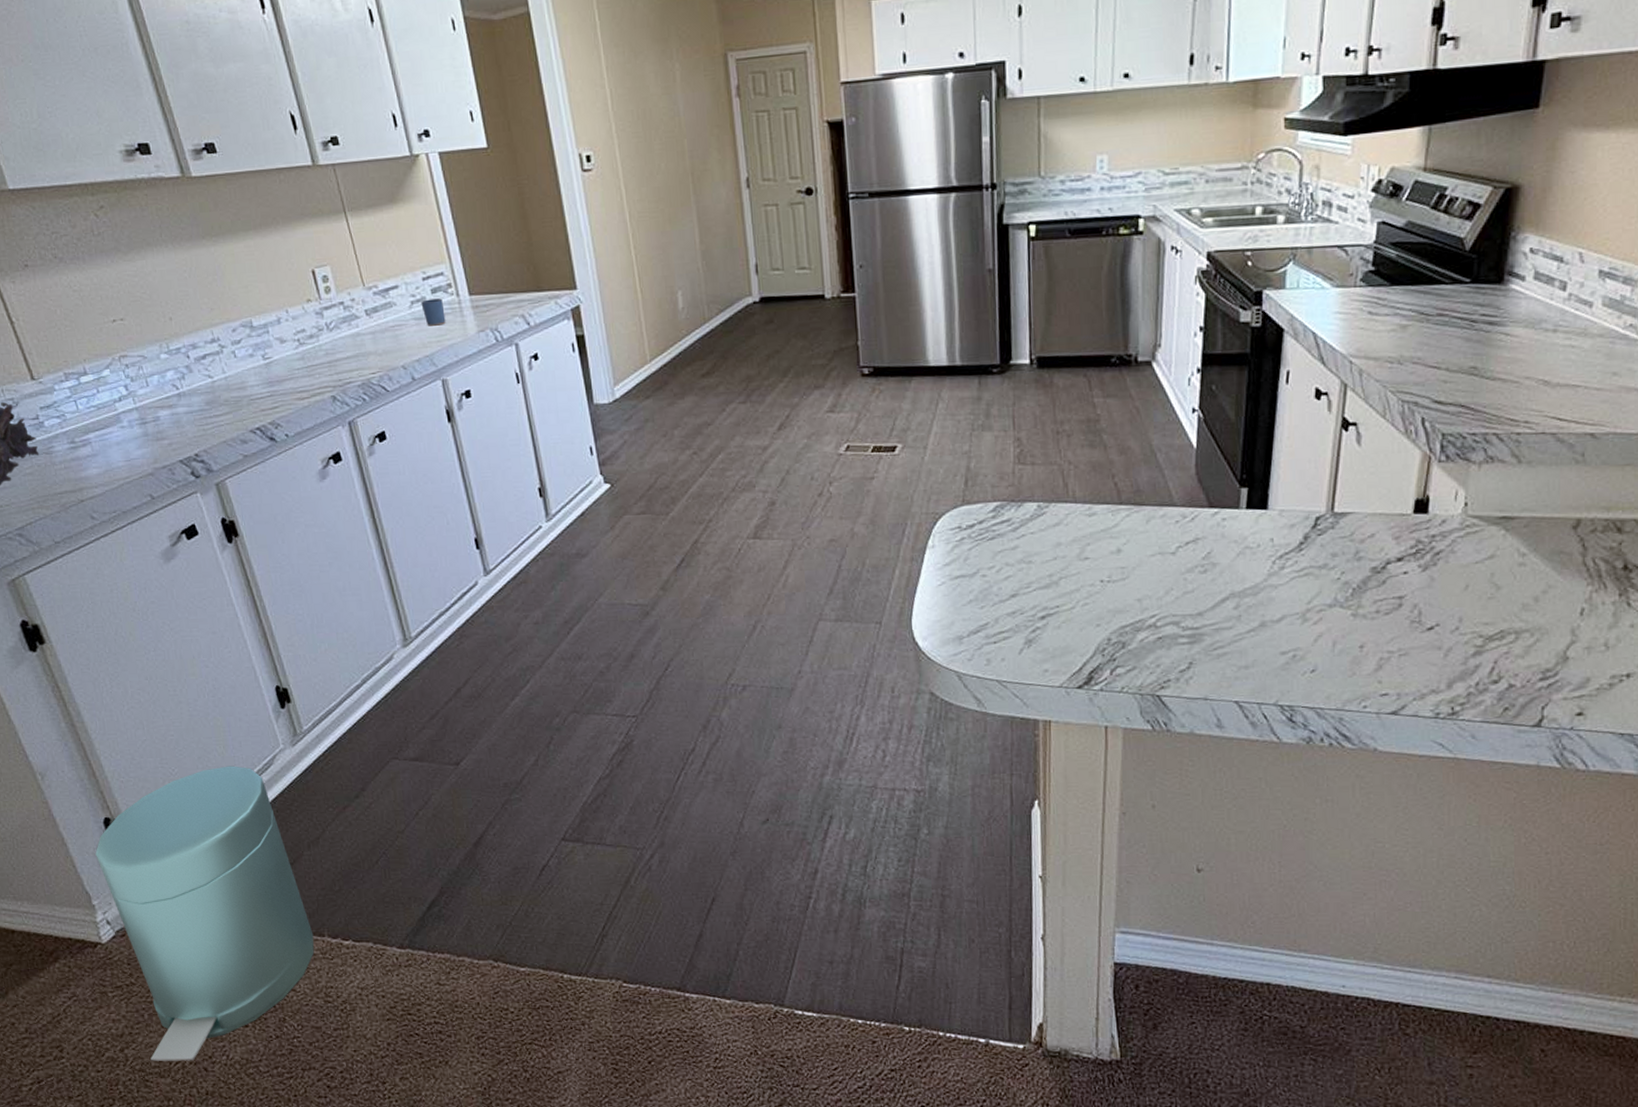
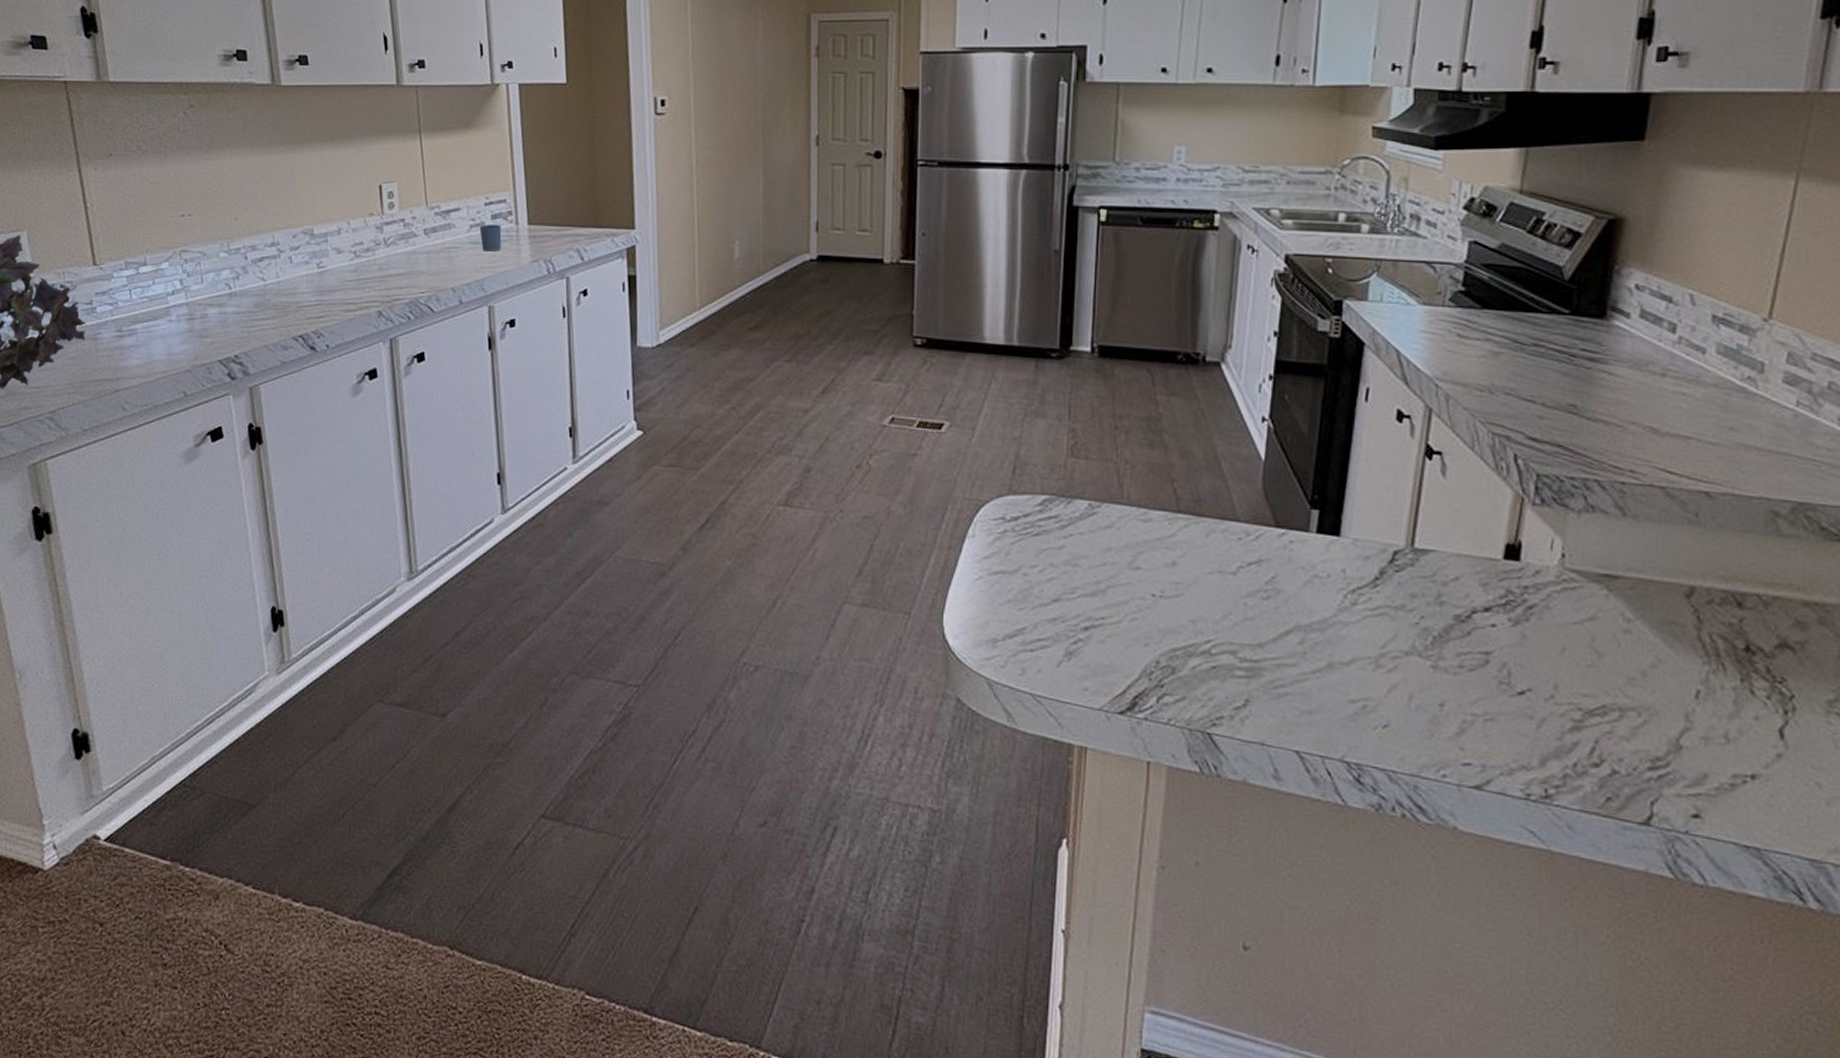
trash can: present [95,766,315,1061] -> none [56,687,264,1021]

